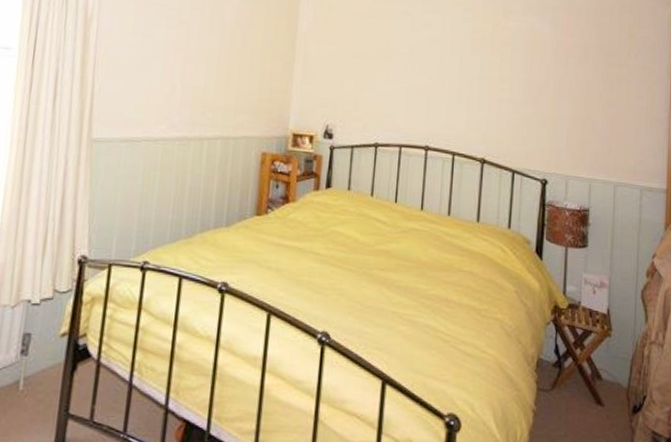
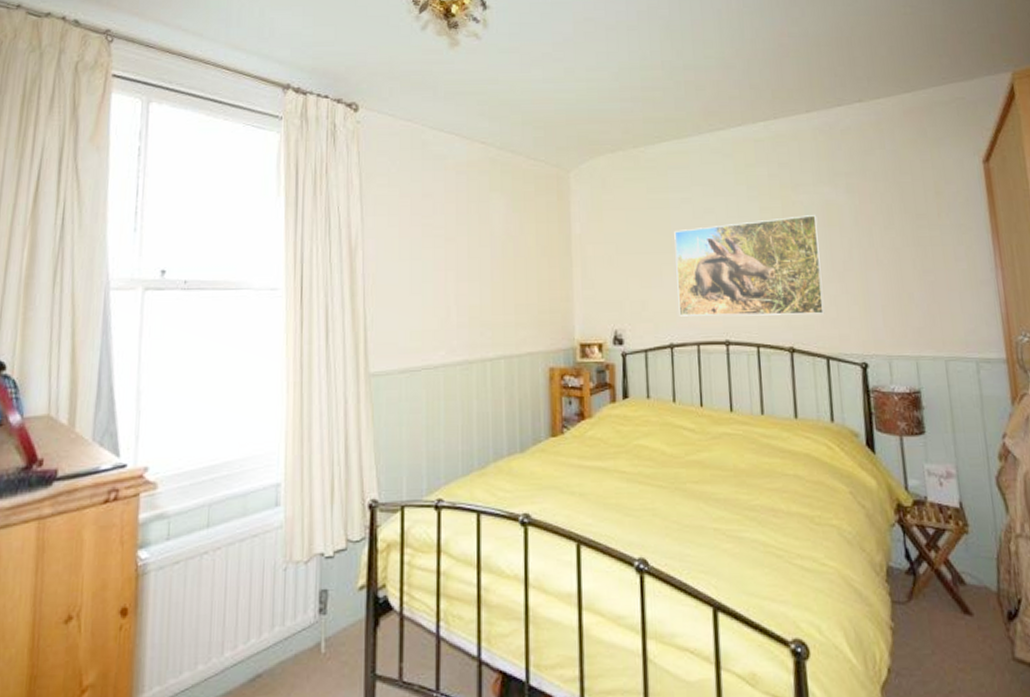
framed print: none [387,40,522,132] -> present [674,215,825,316]

